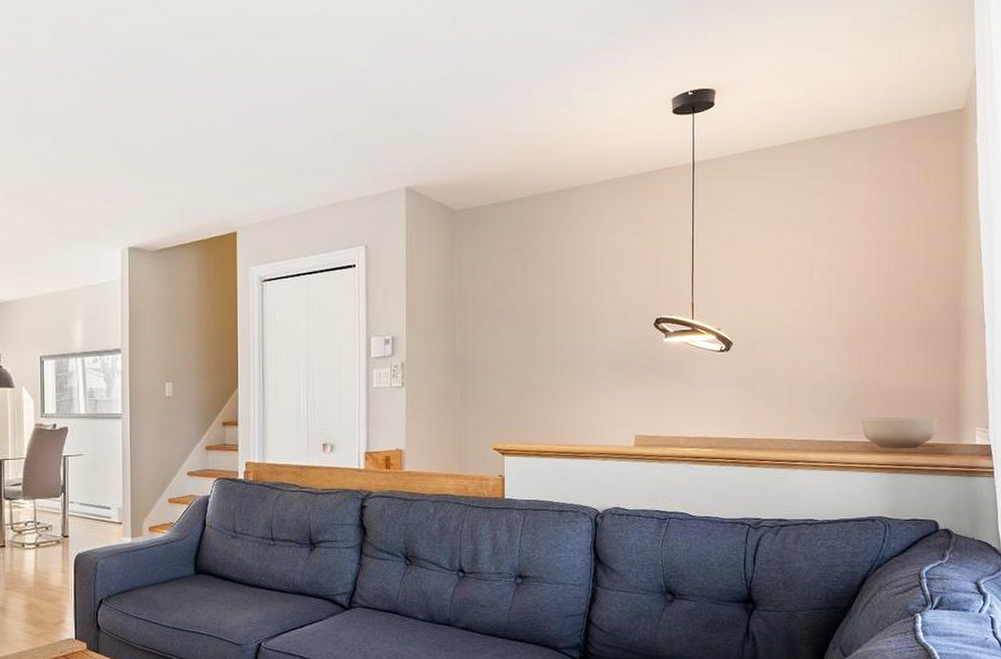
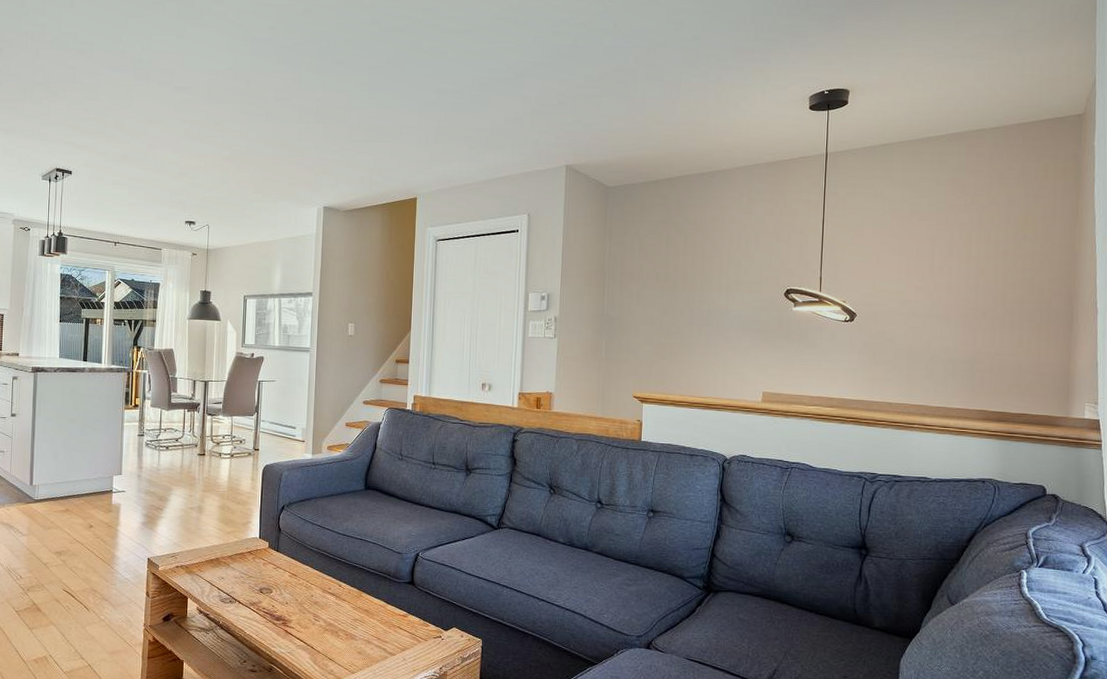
bowl: present [861,417,939,449] -> none [975,388,1050,419]

